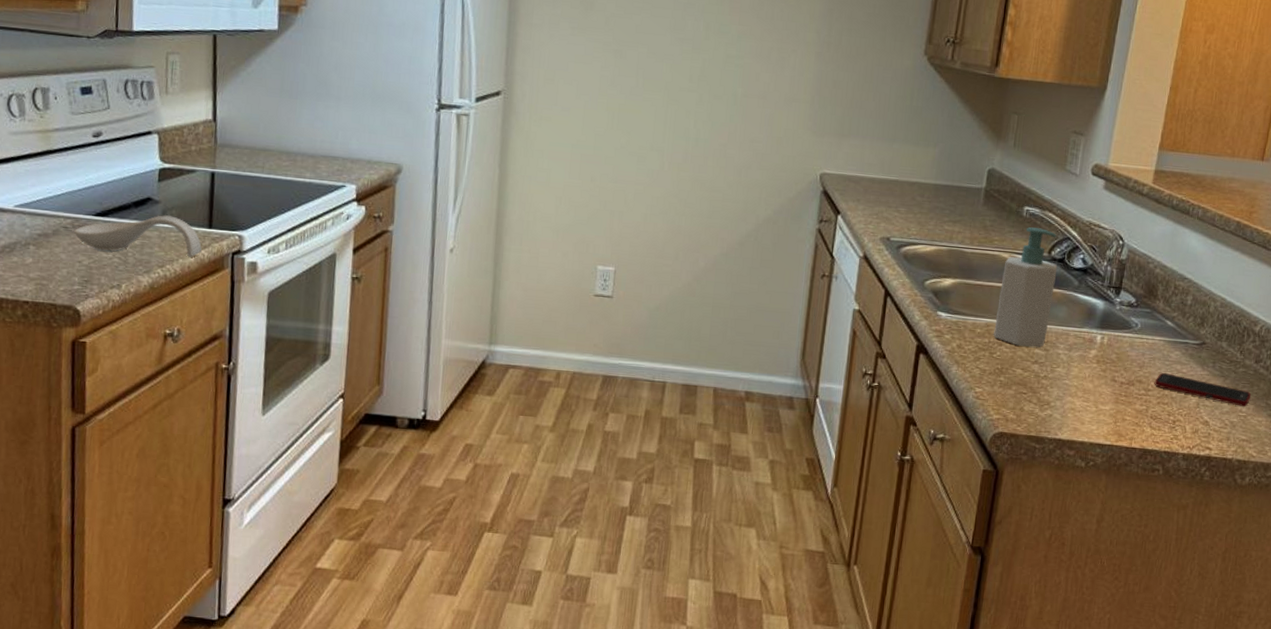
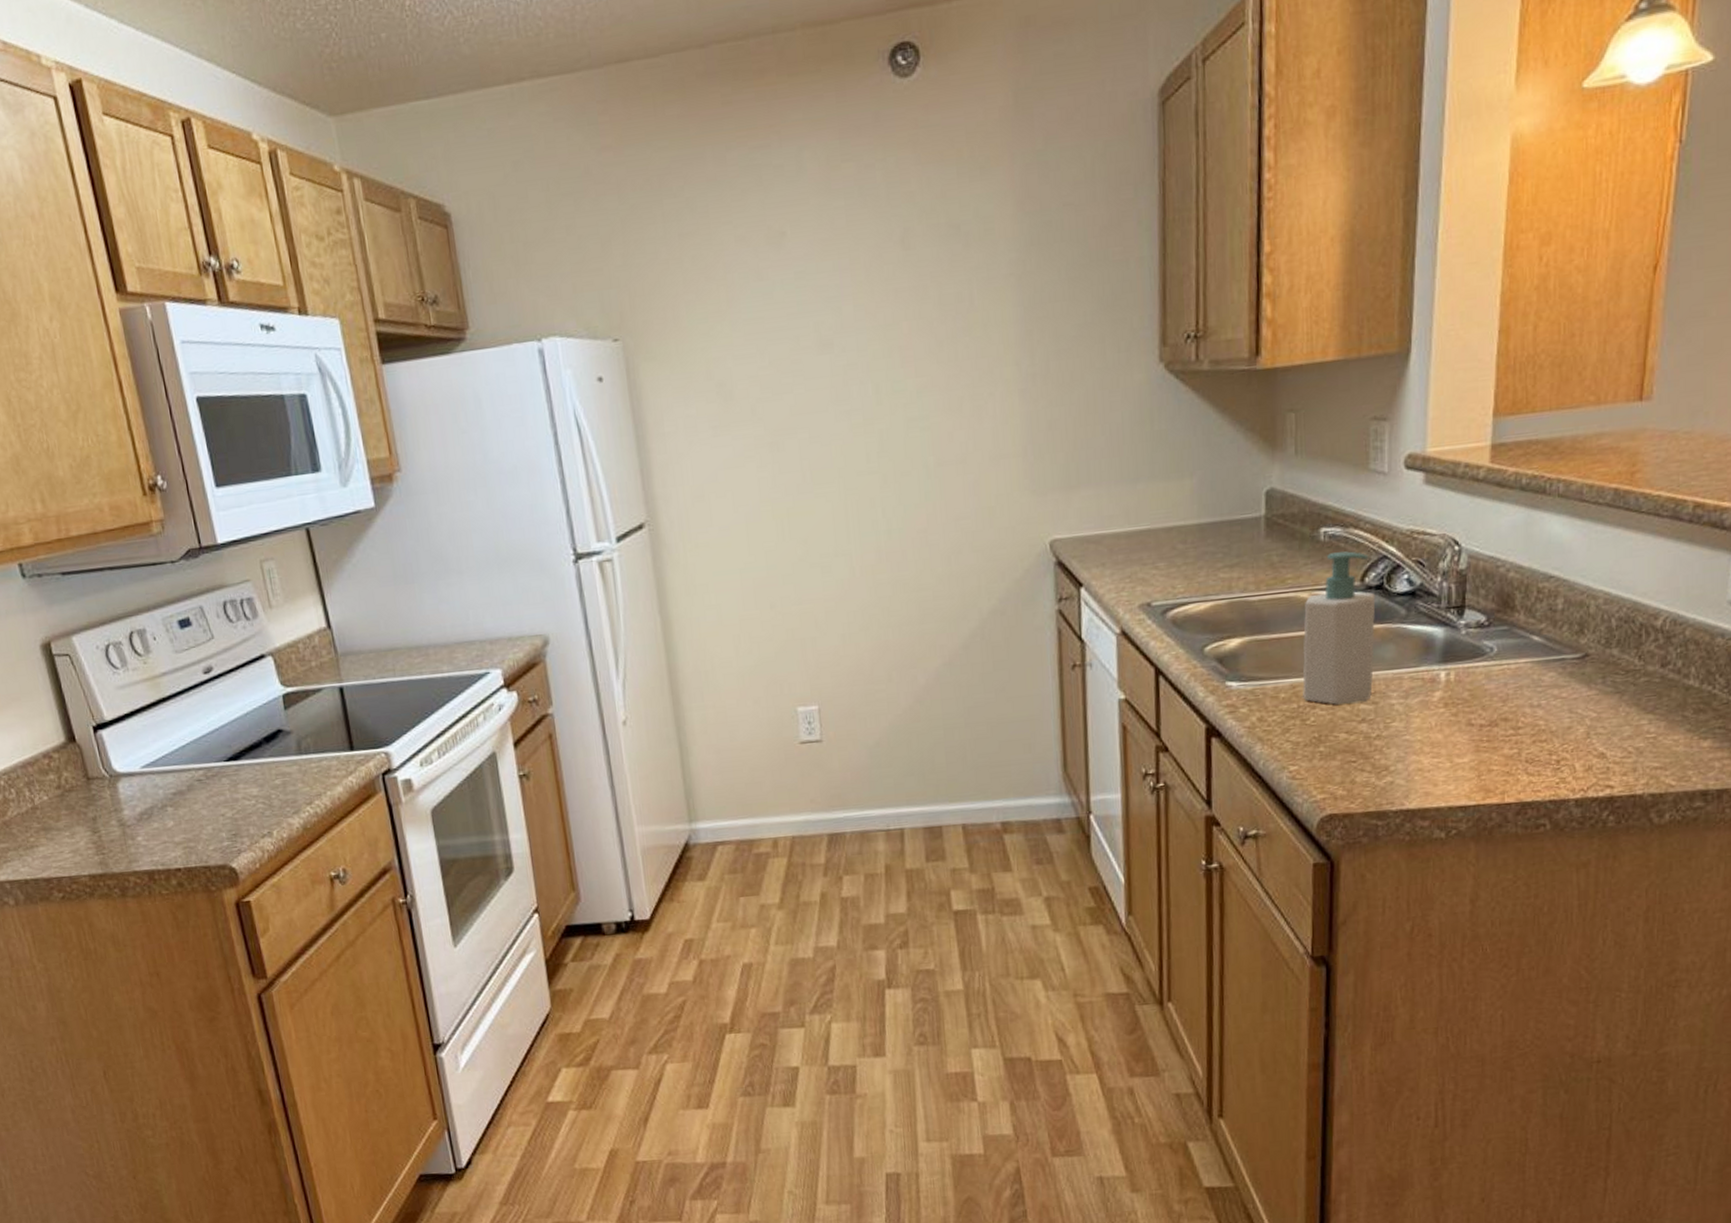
spoon rest: present [74,215,202,257] -> none [209,745,349,798]
cell phone: present [1154,373,1252,407] -> none [1525,702,1661,726]

